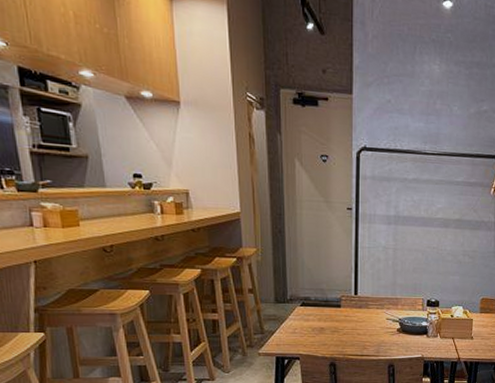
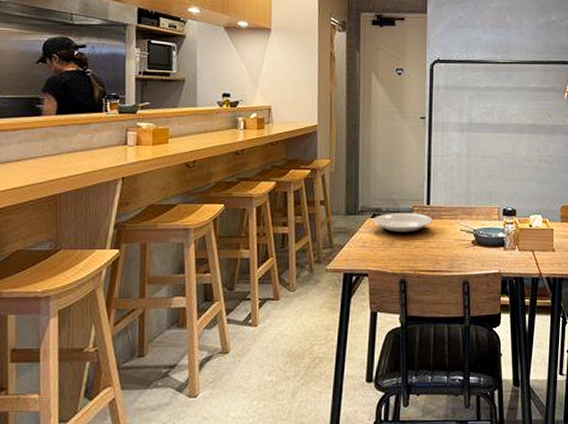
plate: none [302,302,360,322] -> present [373,213,433,234]

